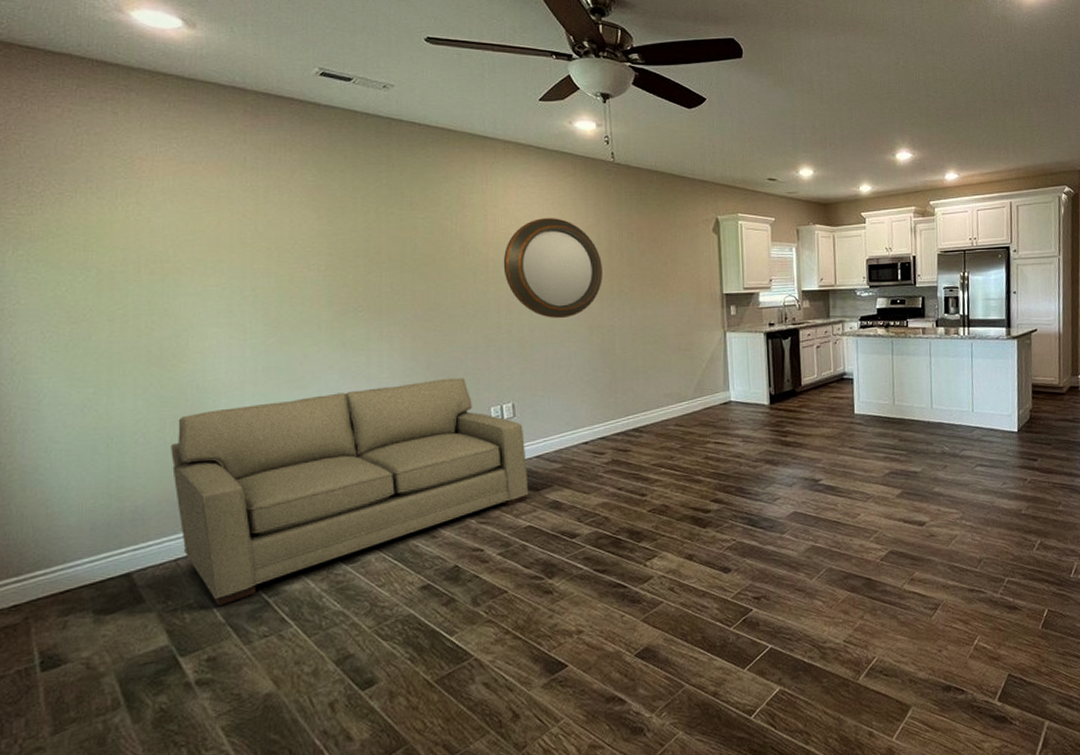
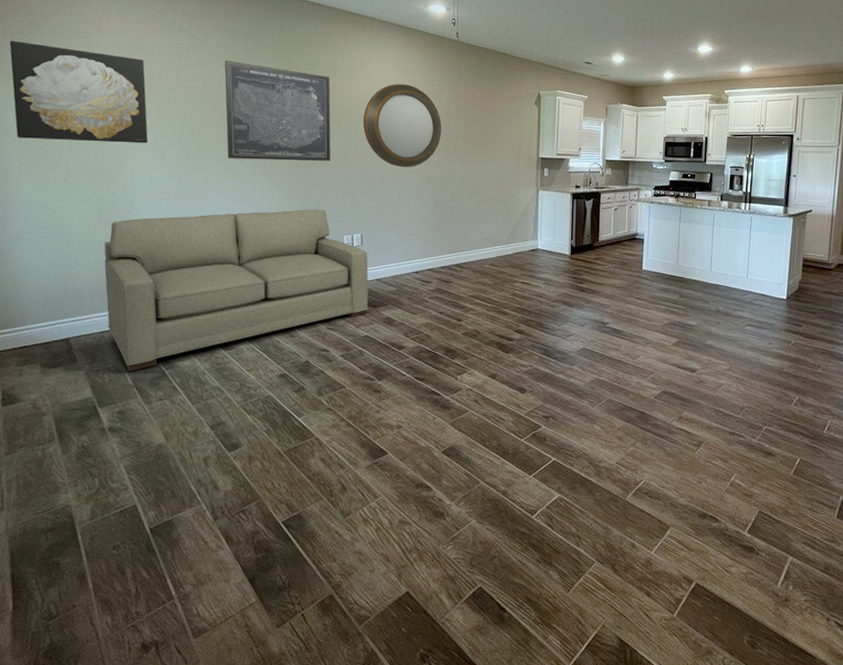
wall art: none [14,194,222,320] -> present [9,40,148,144]
wall art: none [316,202,466,325] -> present [224,60,331,161]

